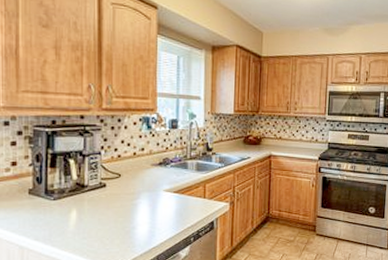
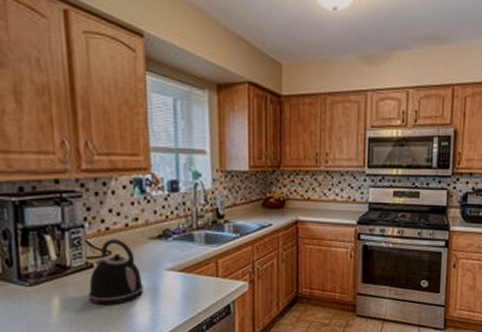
kettle: none [100,164,144,218] -> present [88,238,143,306]

